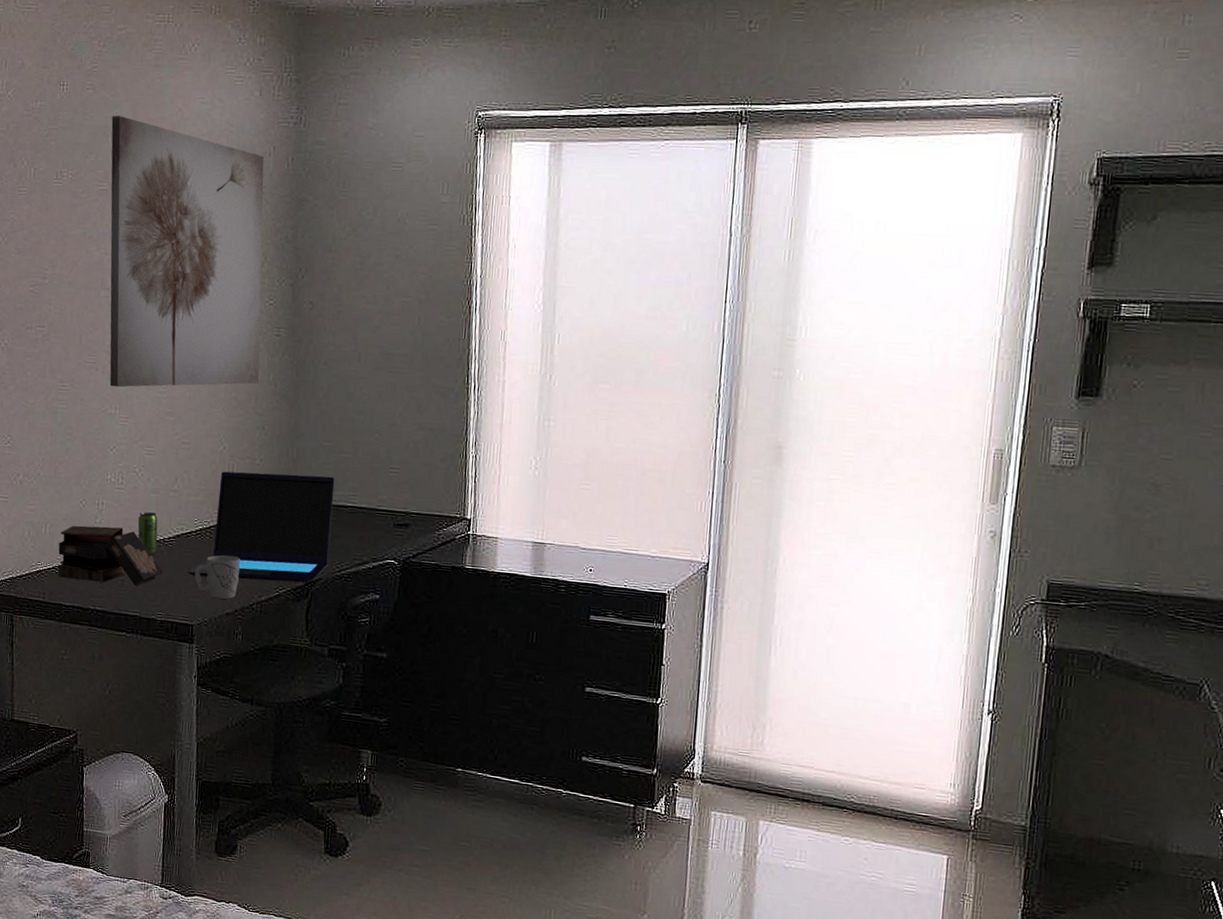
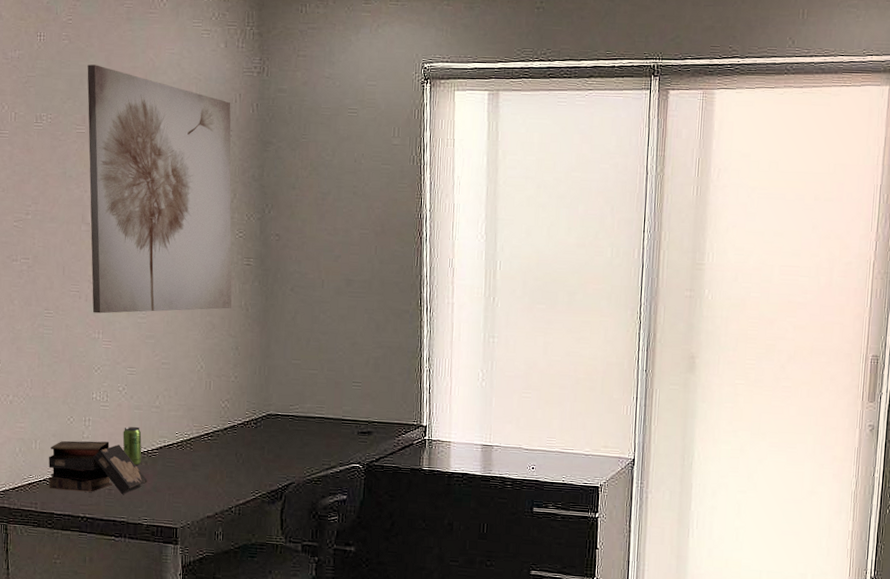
laptop: present [187,471,335,583] -> none [170,388,304,487]
mug: present [195,555,241,600] -> none [177,463,220,504]

